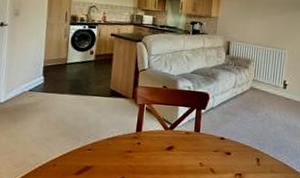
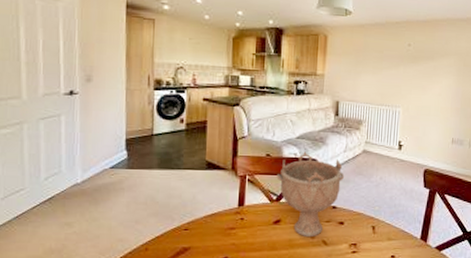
decorative bowl: none [171,85,233,164] -> present [276,151,345,236]

